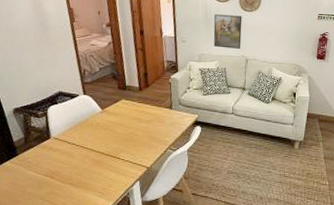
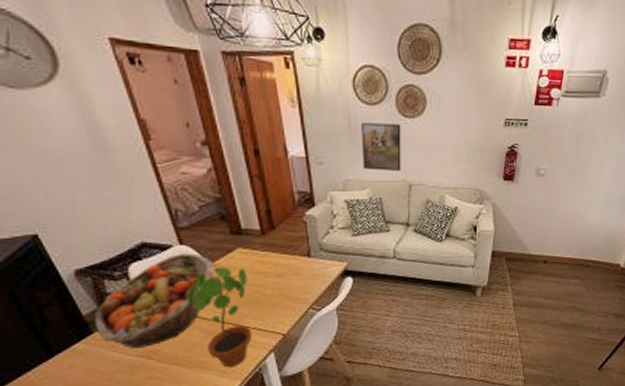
fruit basket: none [20,101,105,169] -> present [94,253,215,348]
potted plant: none [83,112,127,191] -> present [187,266,253,368]

